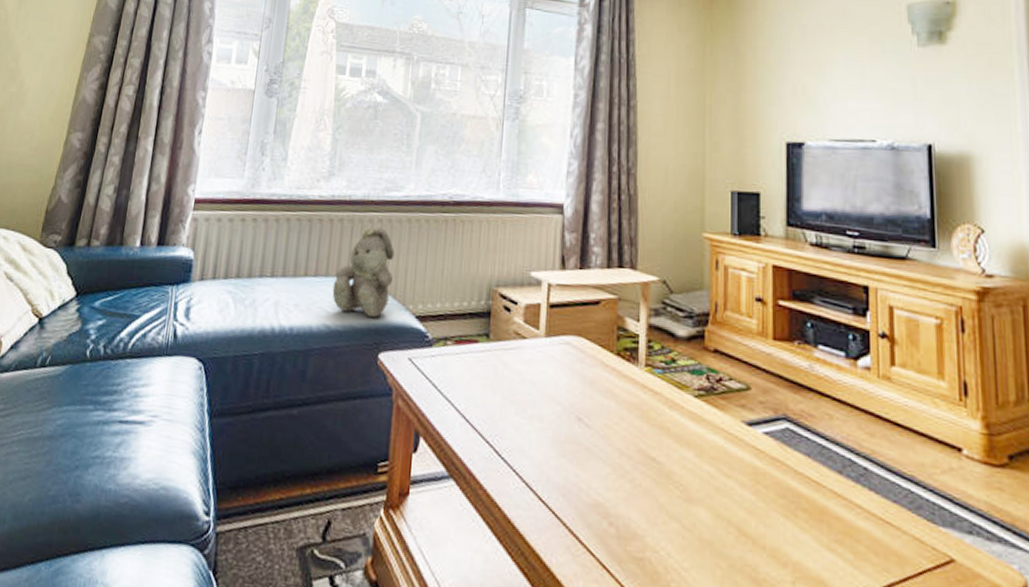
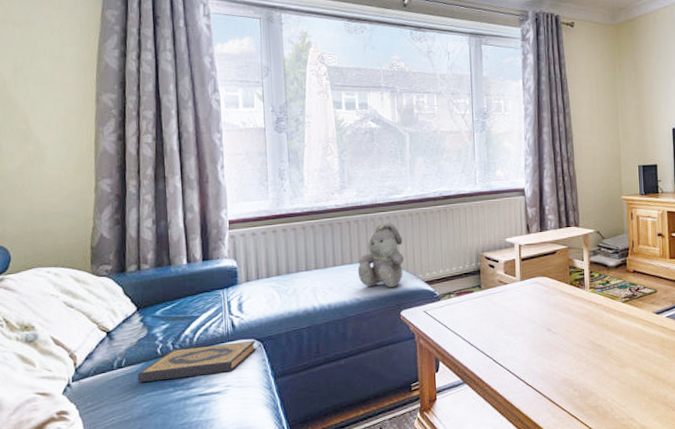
hardback book: none [58,354,197,397] -> present [137,340,257,382]

